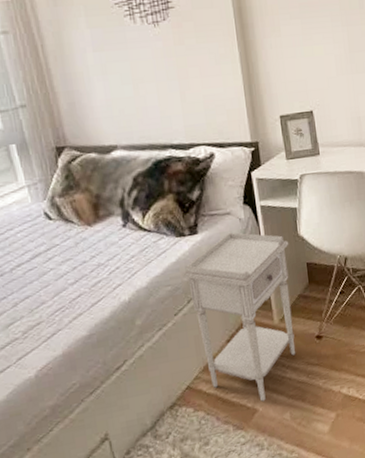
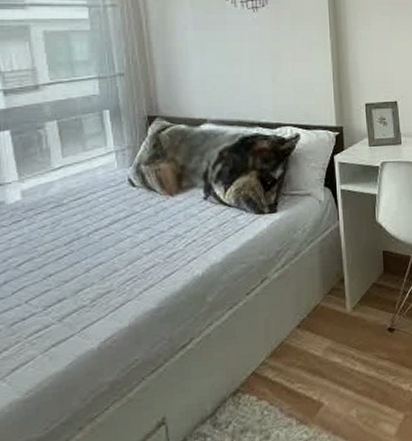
nightstand: present [184,232,296,402] -> none [260,213,367,395]

